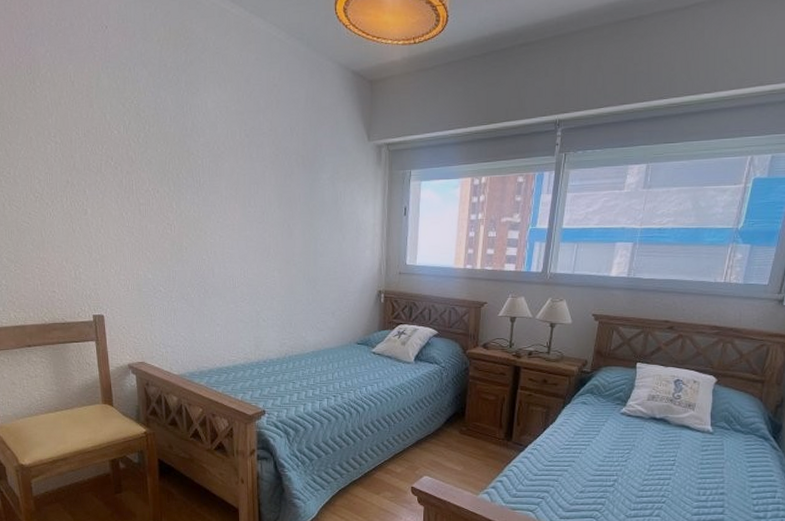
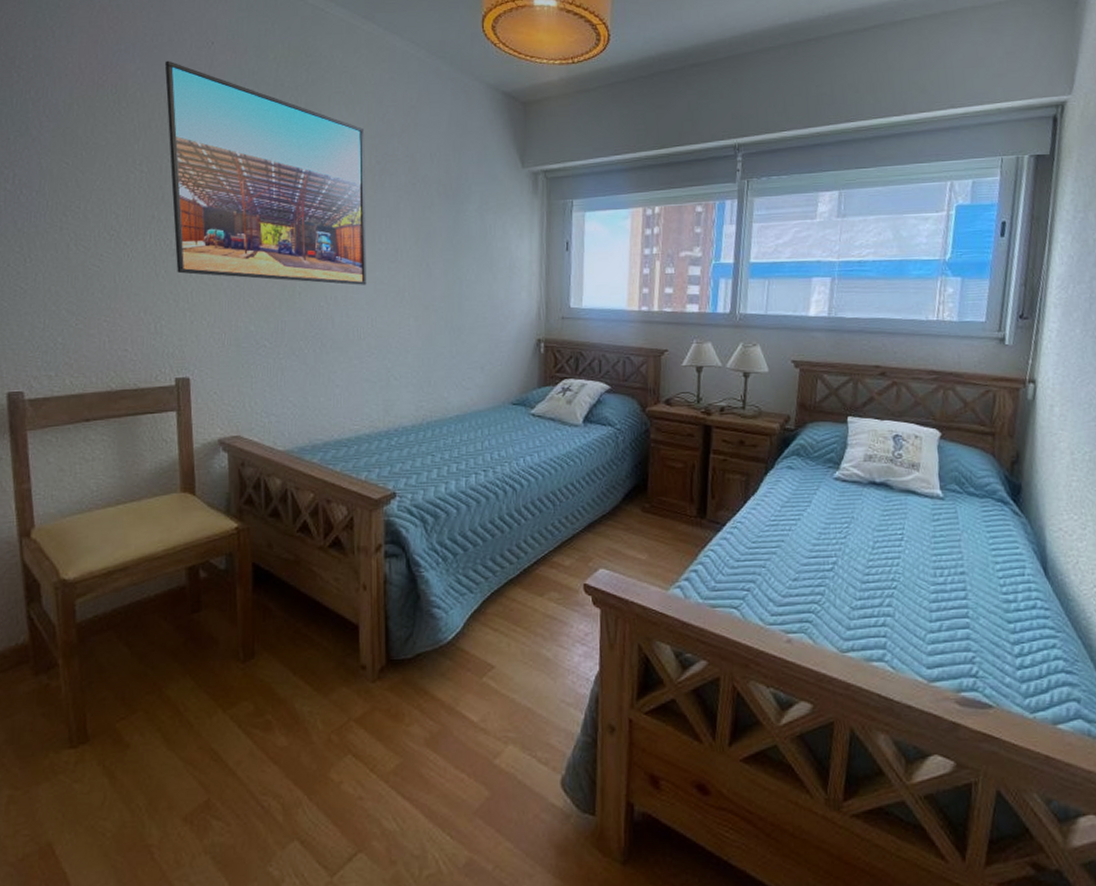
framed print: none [68,43,239,242] -> present [164,60,367,285]

